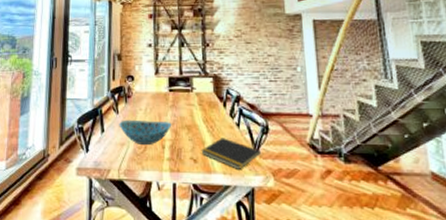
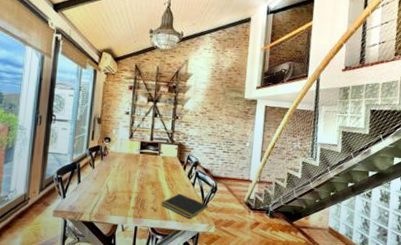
bowl: present [119,119,172,146] -> none [94,174,140,196]

